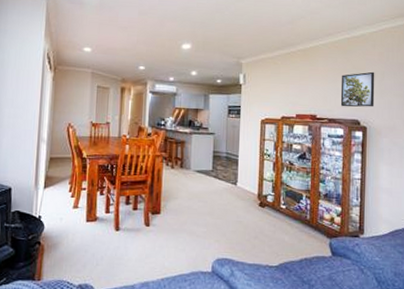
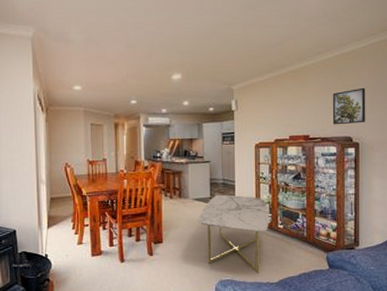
coffee table: none [198,168,272,255] -> present [198,194,269,273]

